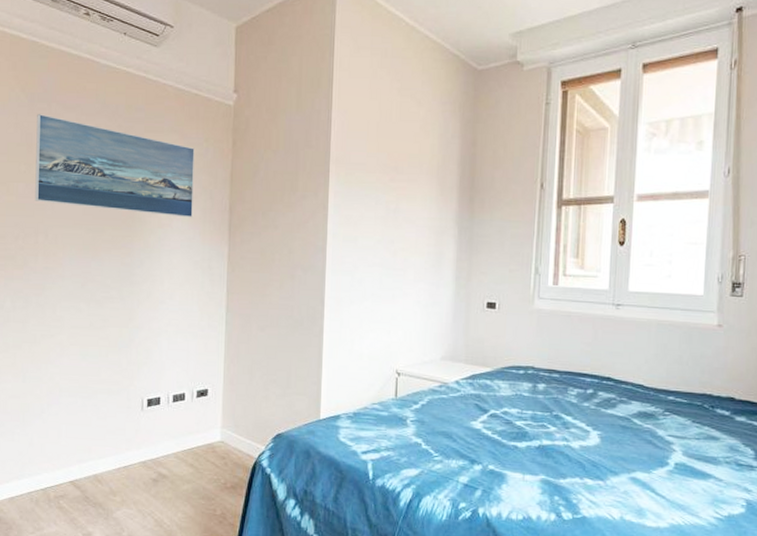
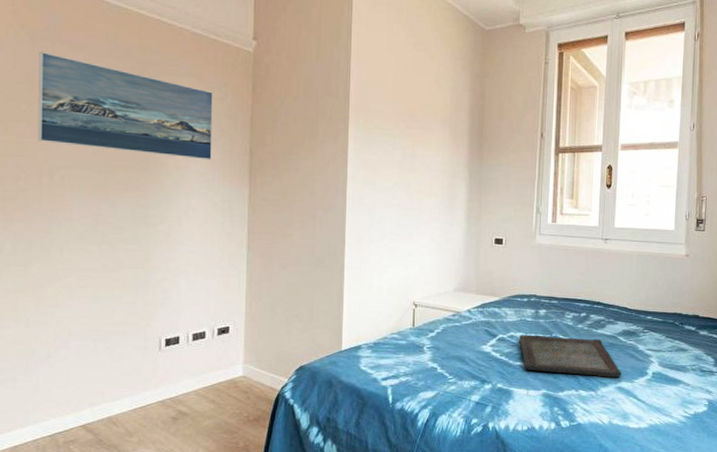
serving tray: none [514,411,637,466] -> present [519,334,622,377]

